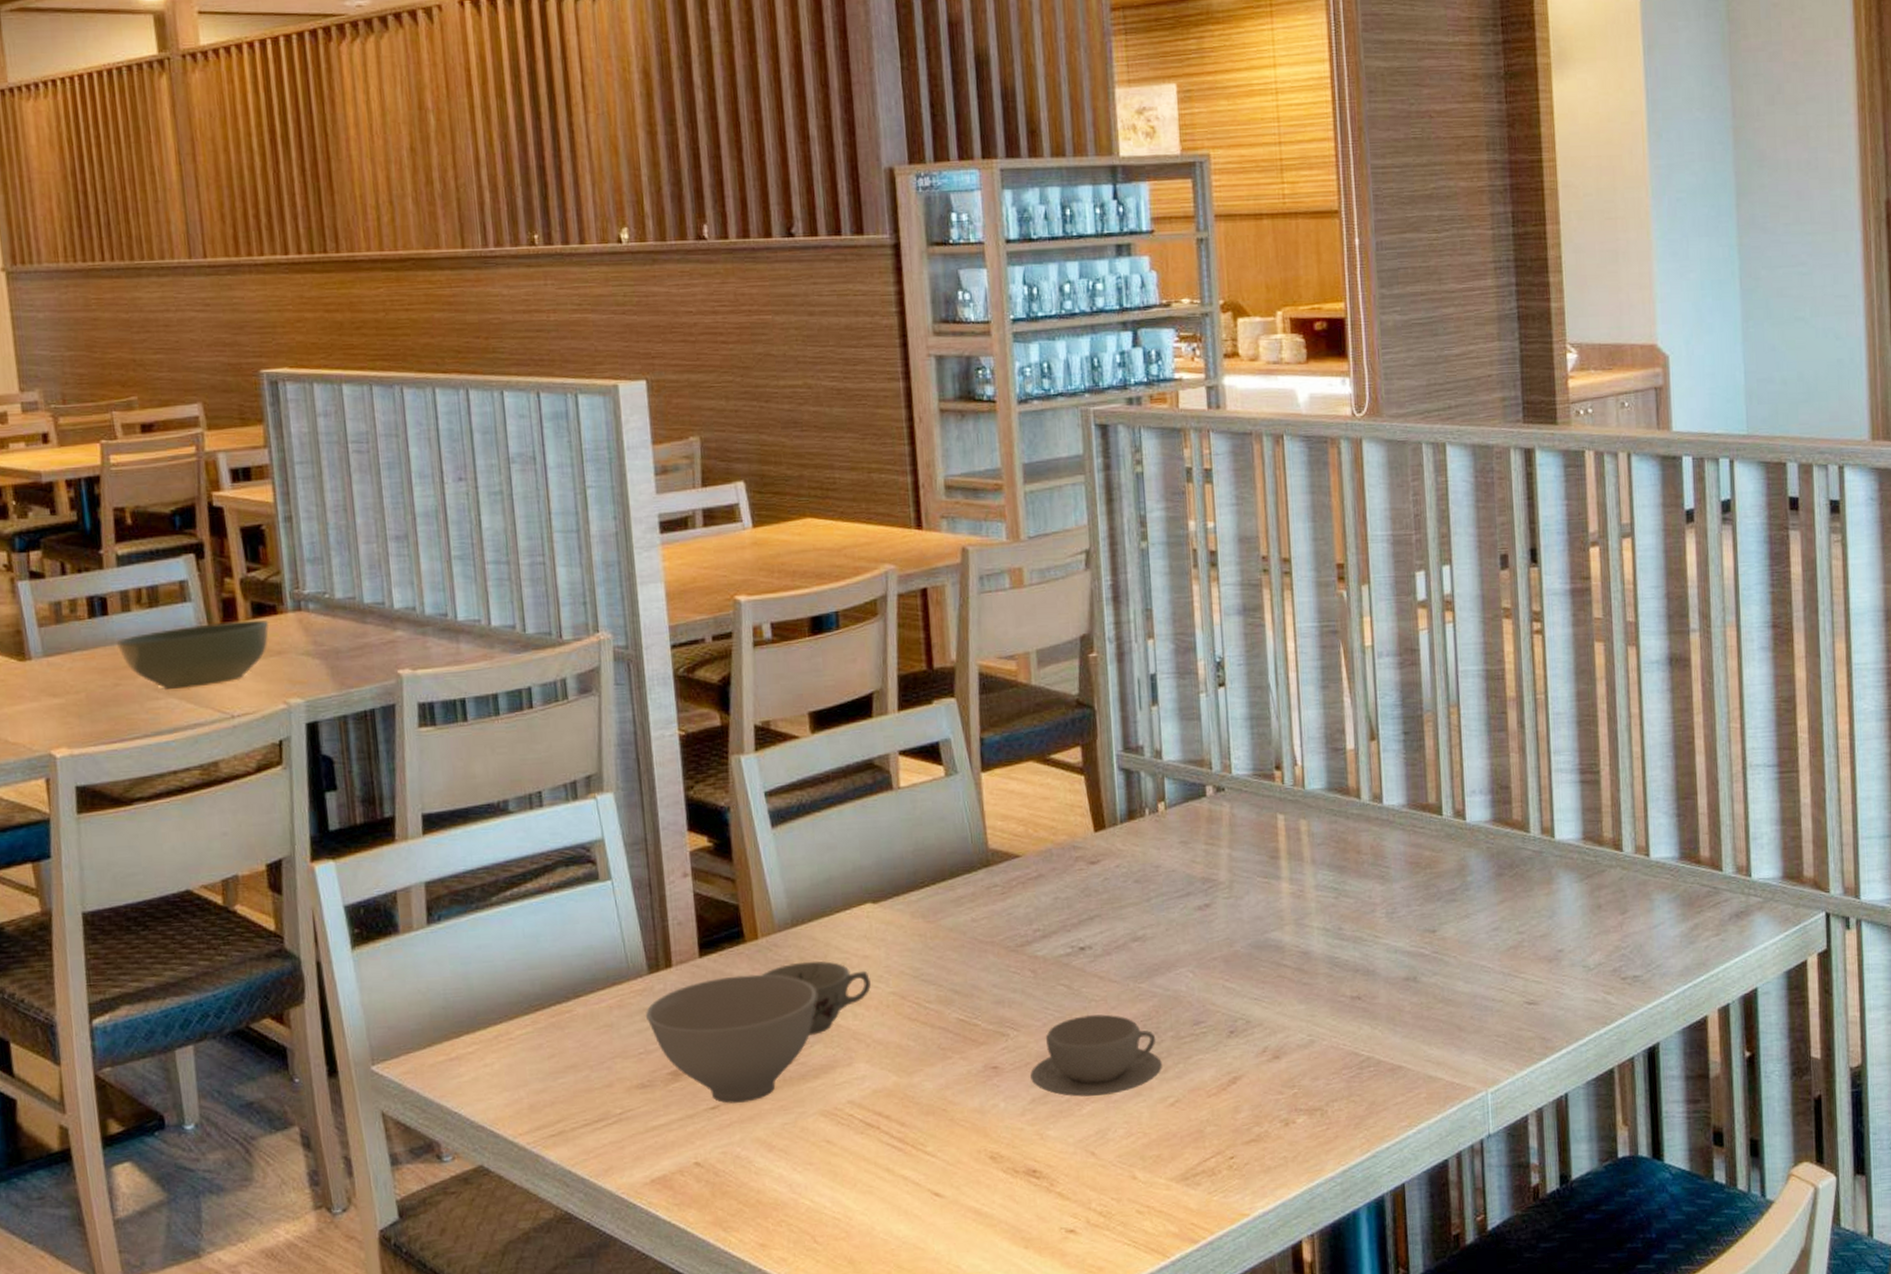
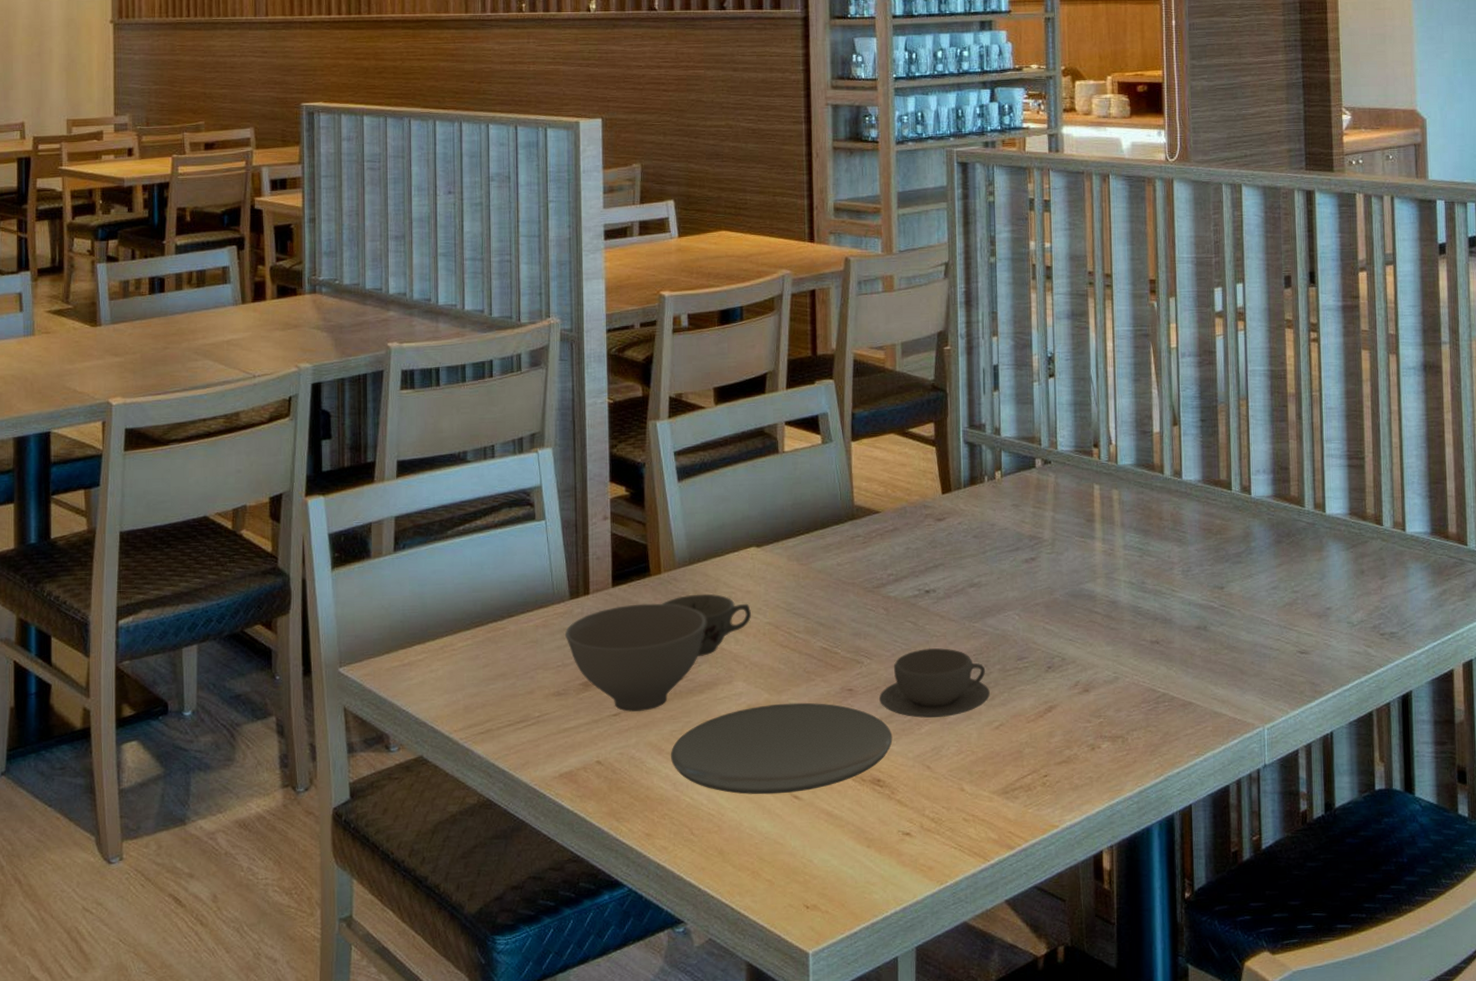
bowl: present [116,619,269,689] -> none [168,299,290,353]
plate: none [783,1084,1049,1194] -> present [670,702,893,795]

